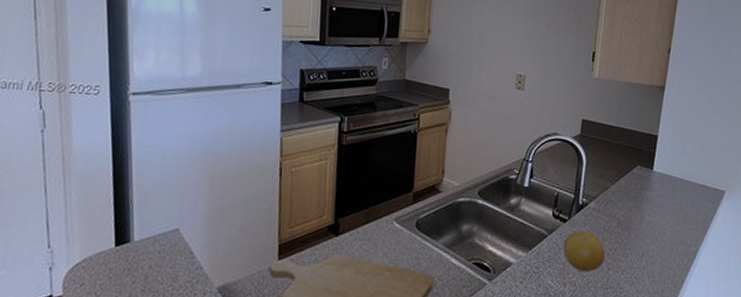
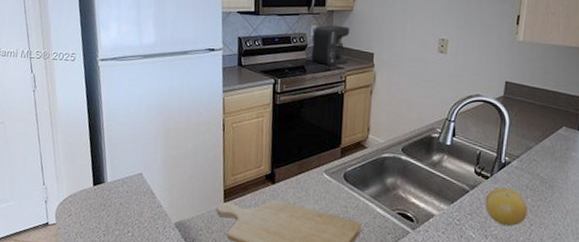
coffee maker: none [382,58,425,103] -> present [311,25,350,66]

